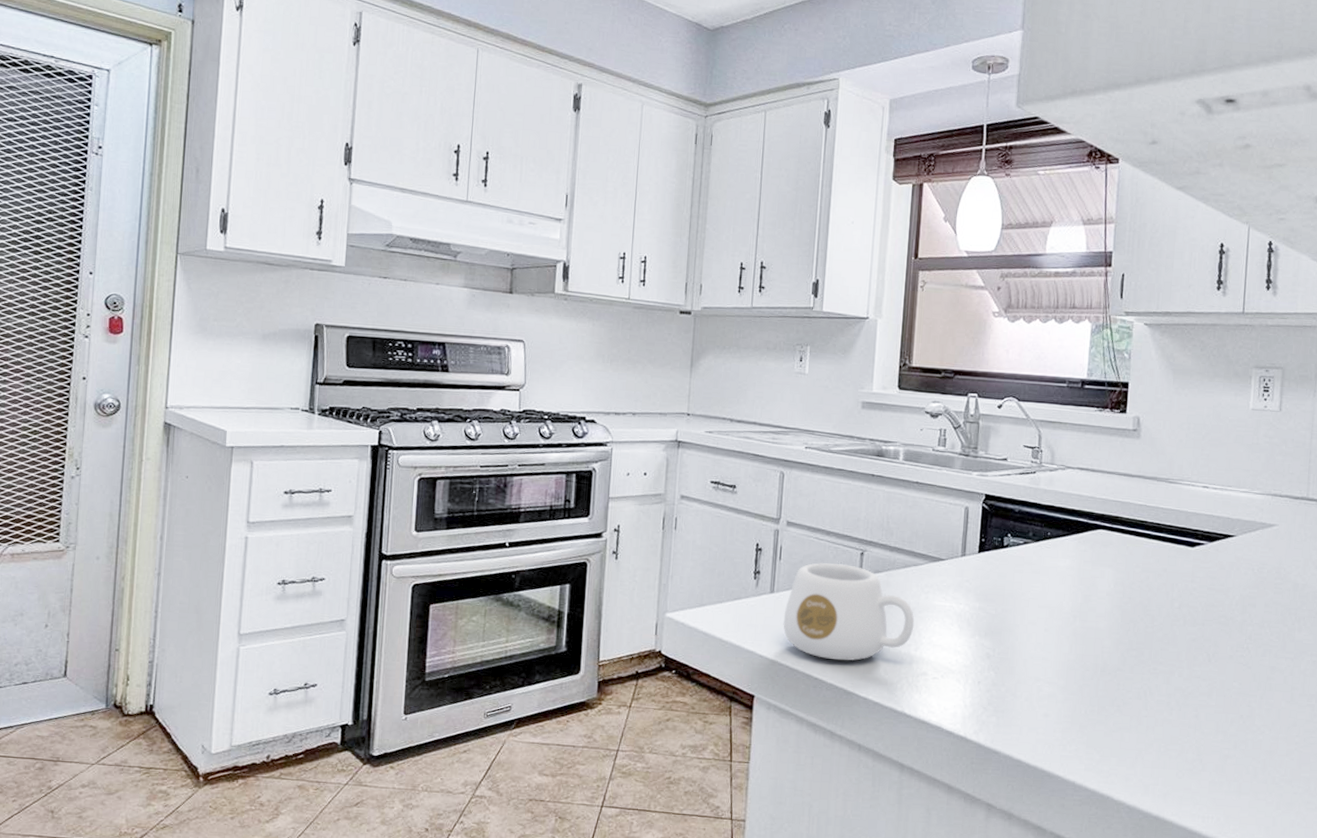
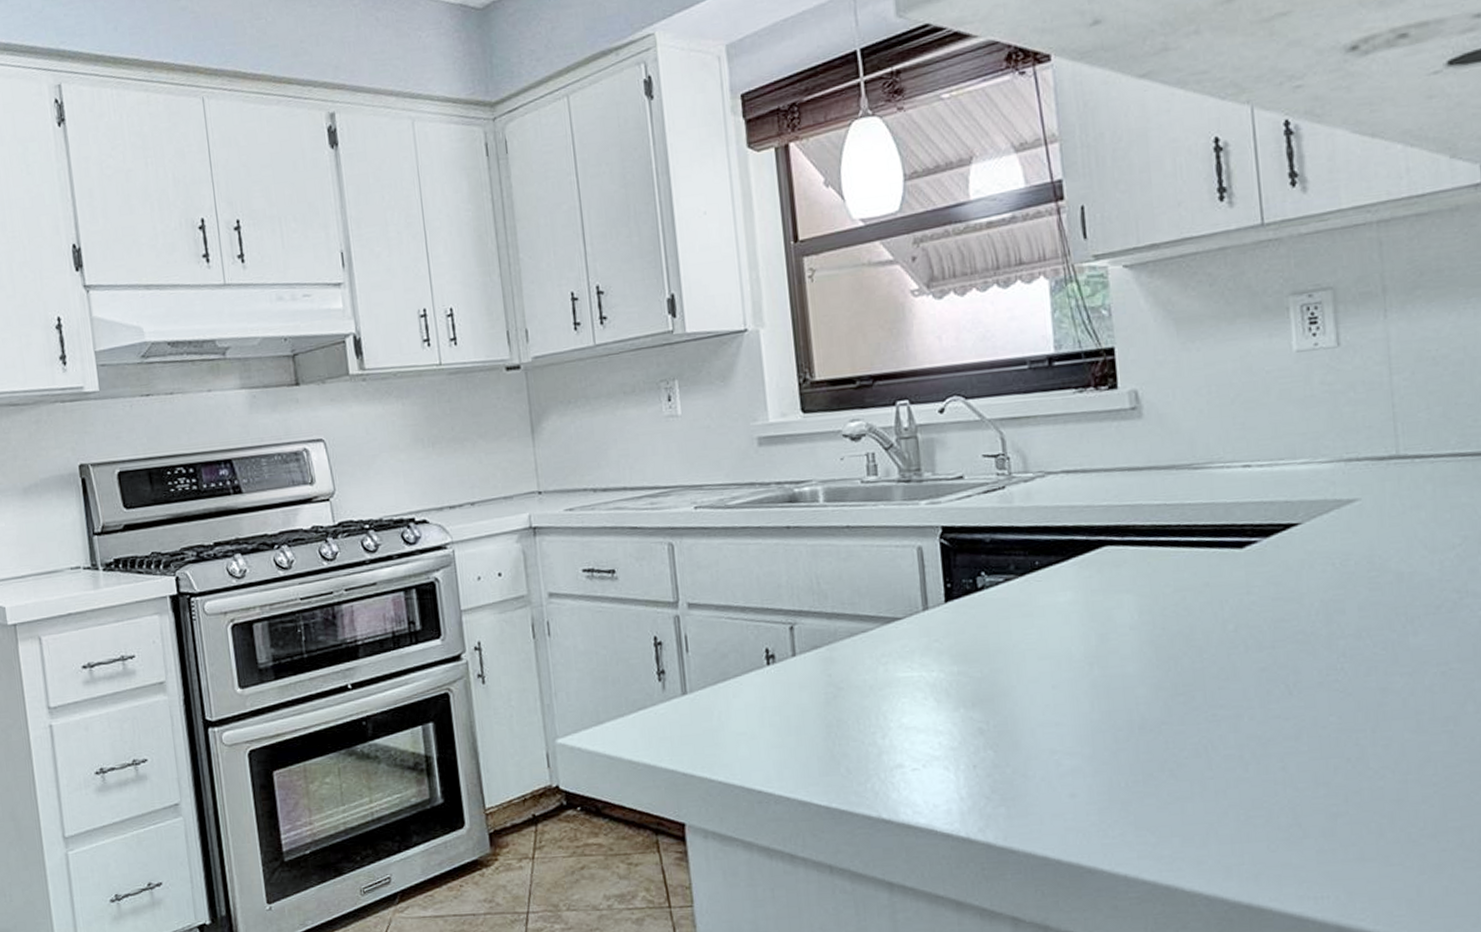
mug: present [783,563,915,661] -> none [704,644,876,766]

